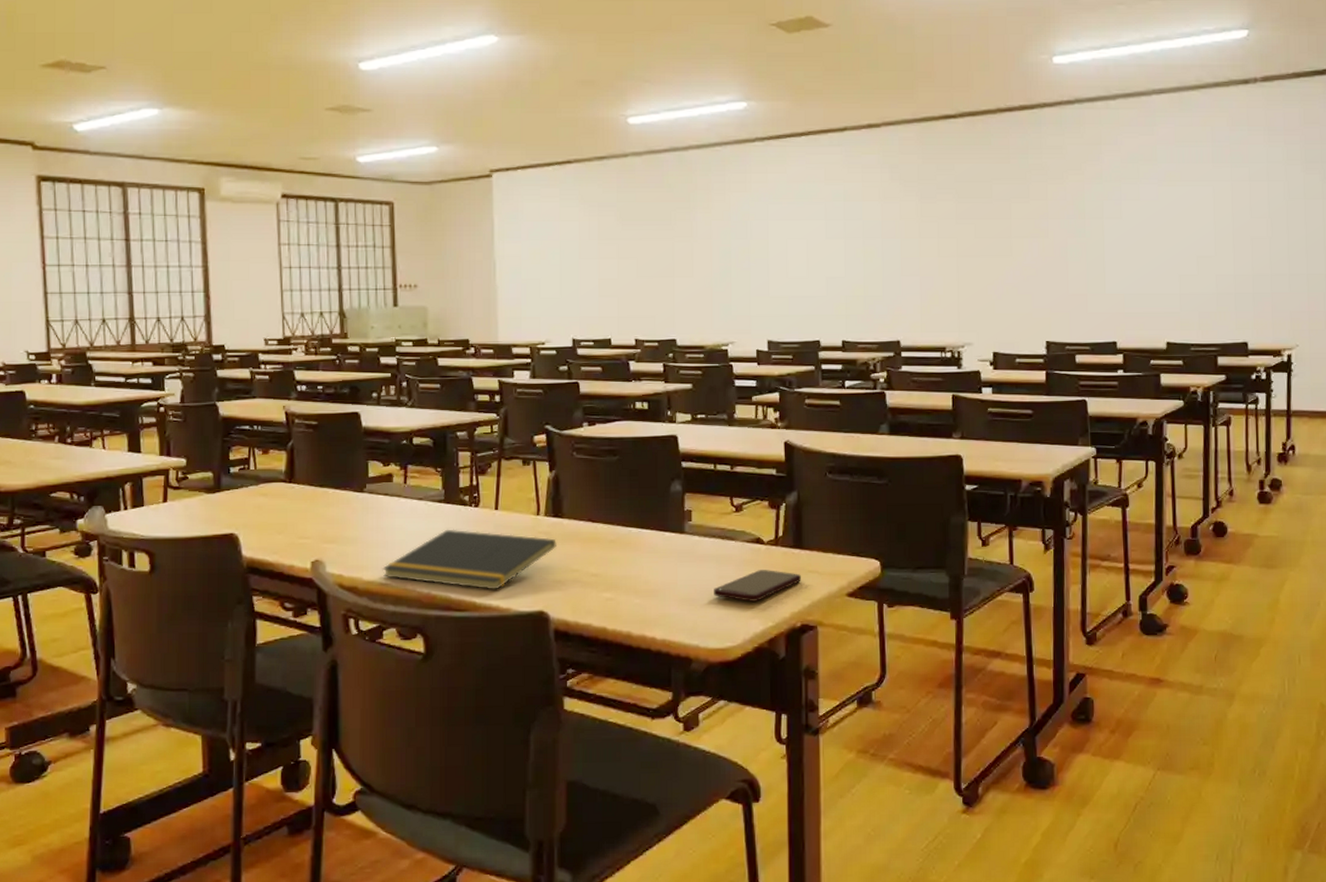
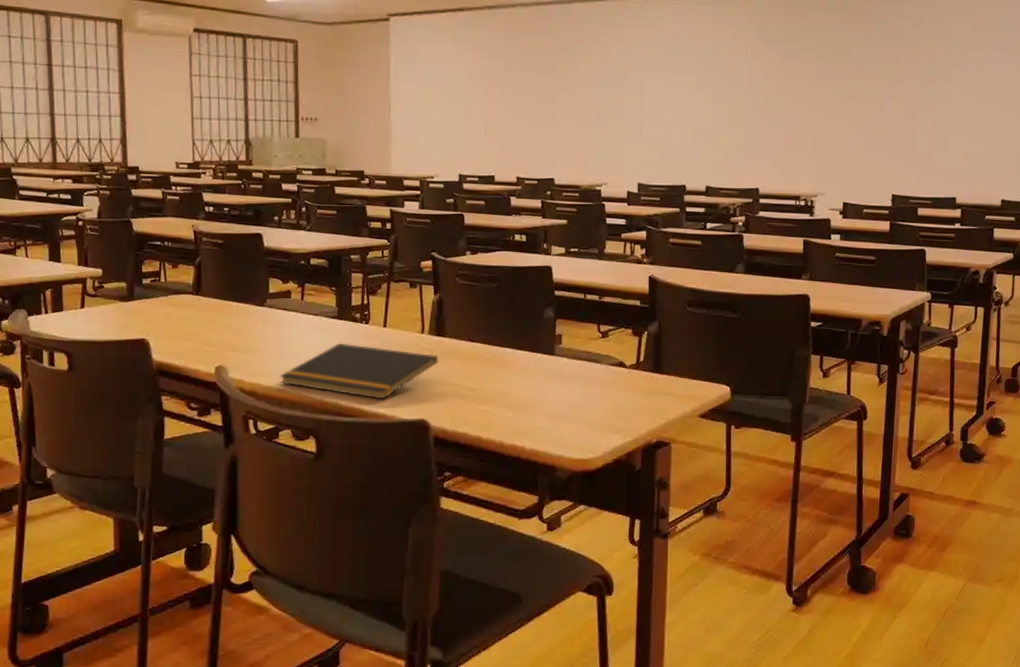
smartphone: present [714,570,801,602] -> none [579,391,658,419]

